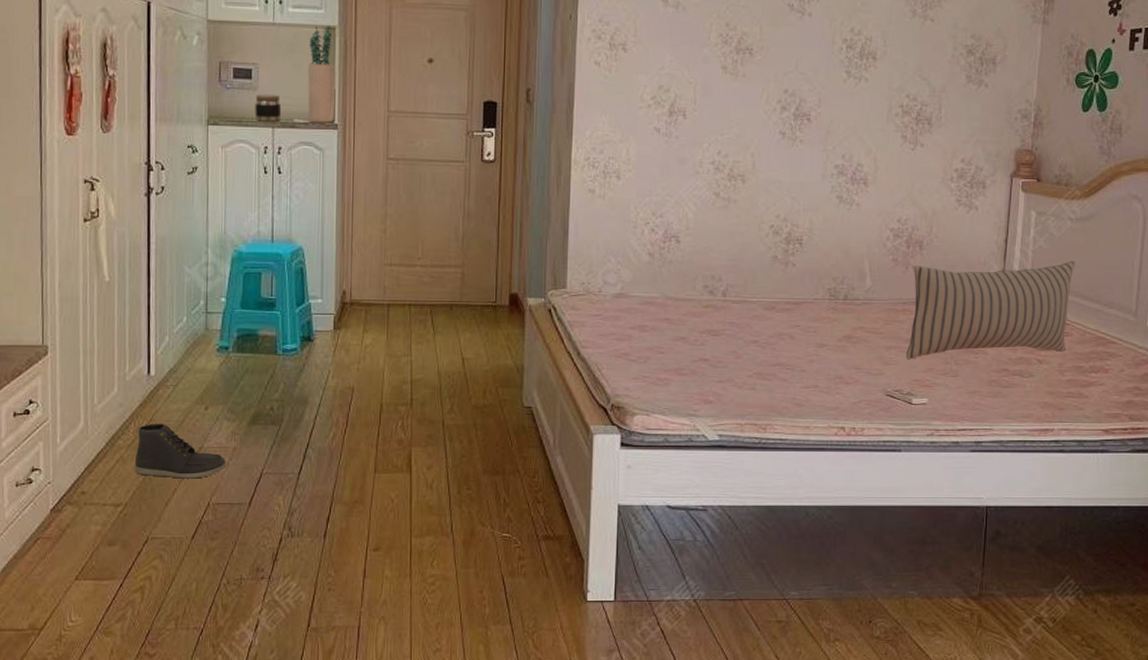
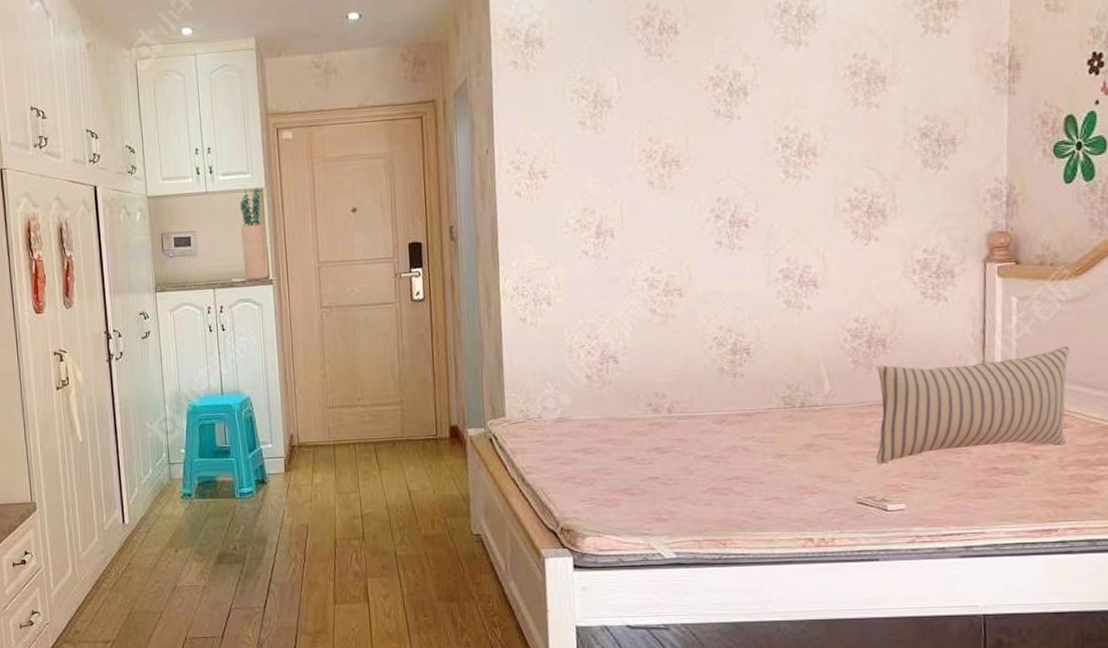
sneaker: present [134,424,227,479] -> none [118,567,199,616]
jar: present [255,93,282,122] -> none [195,257,221,284]

